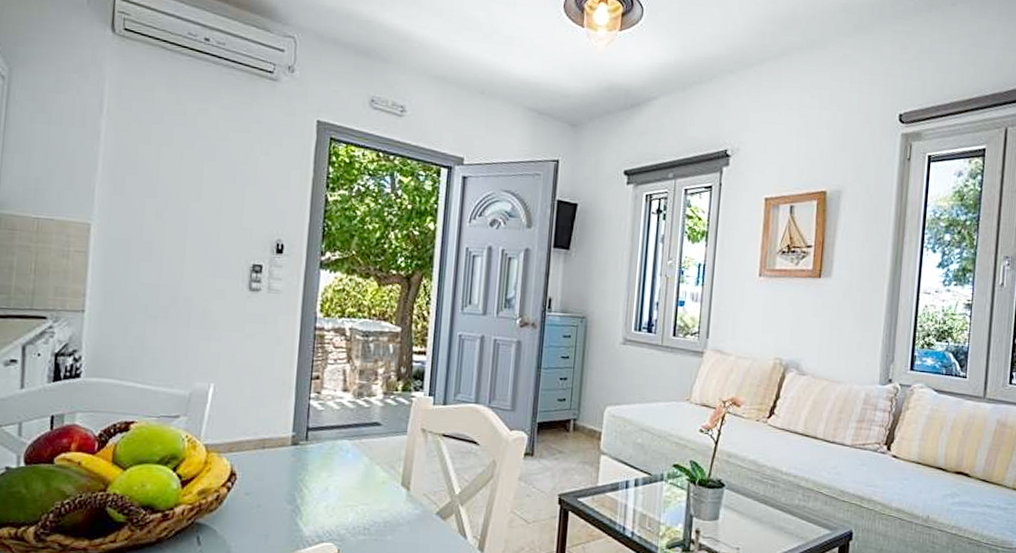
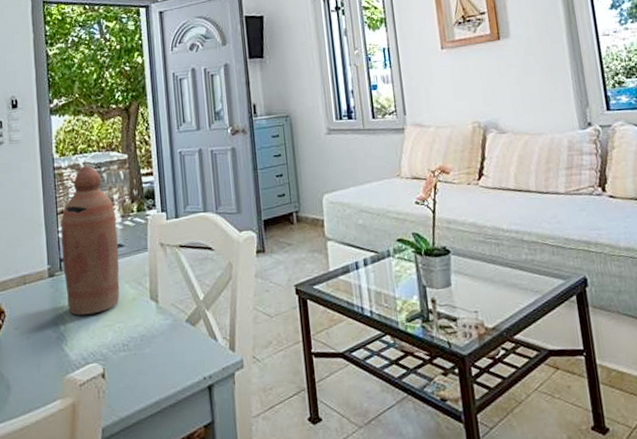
bottle: none [308,332,378,492] -> present [60,166,120,316]

